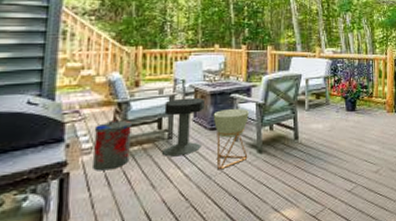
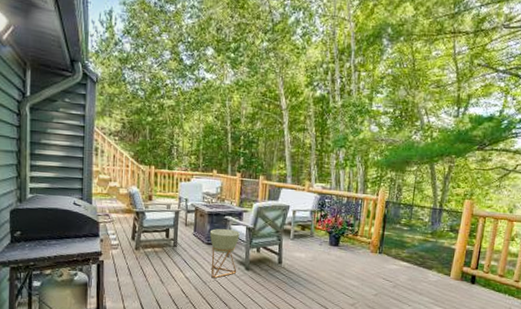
trash can: present [93,119,132,171] -> none [119,225,146,264]
side table: present [162,97,204,157] -> none [169,214,203,262]

